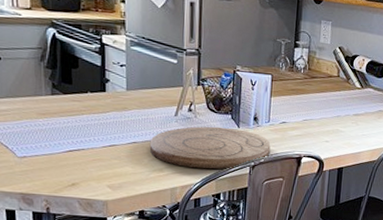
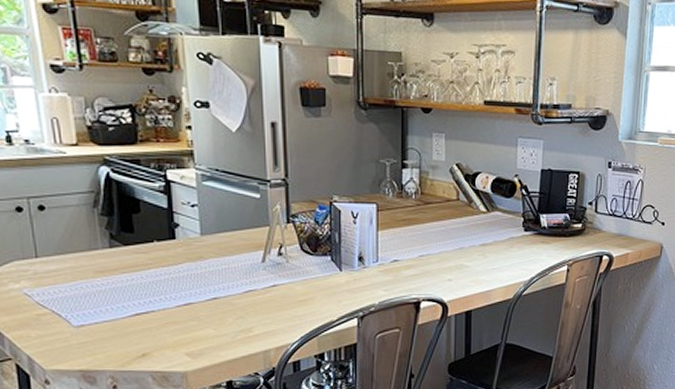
cutting board: present [149,126,271,169] -> none [233,272,382,325]

